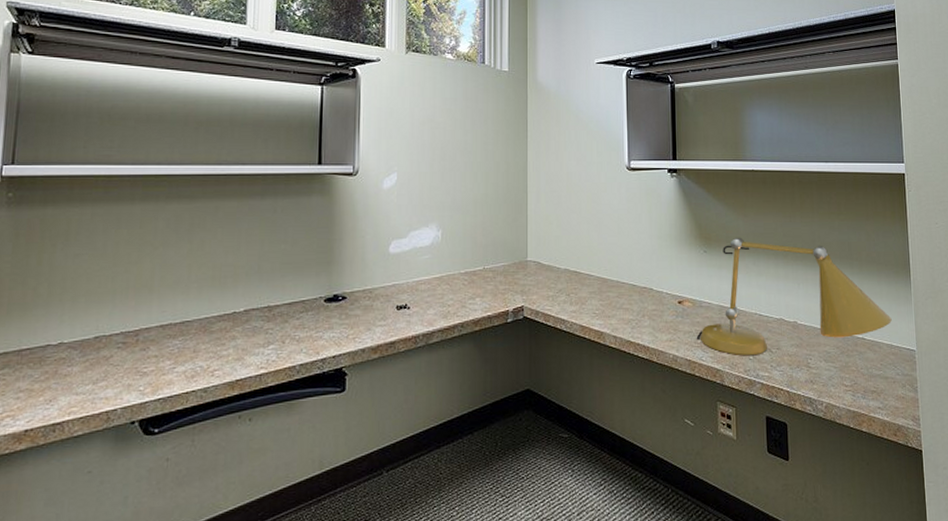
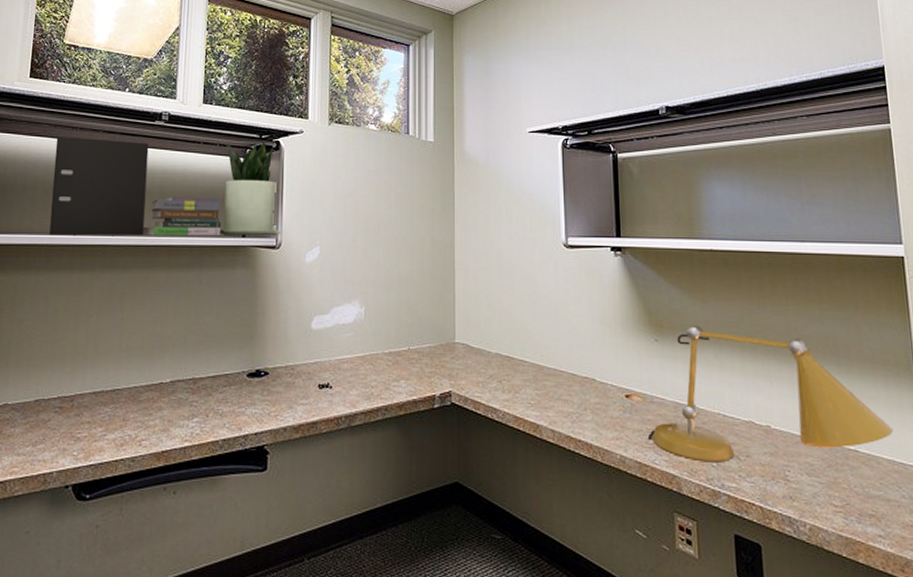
binder: none [107,62,217,166] -> present [49,137,149,236]
books: none [211,124,296,165] -> present [142,197,221,237]
planter: none [294,68,359,164] -> present [219,140,282,236]

